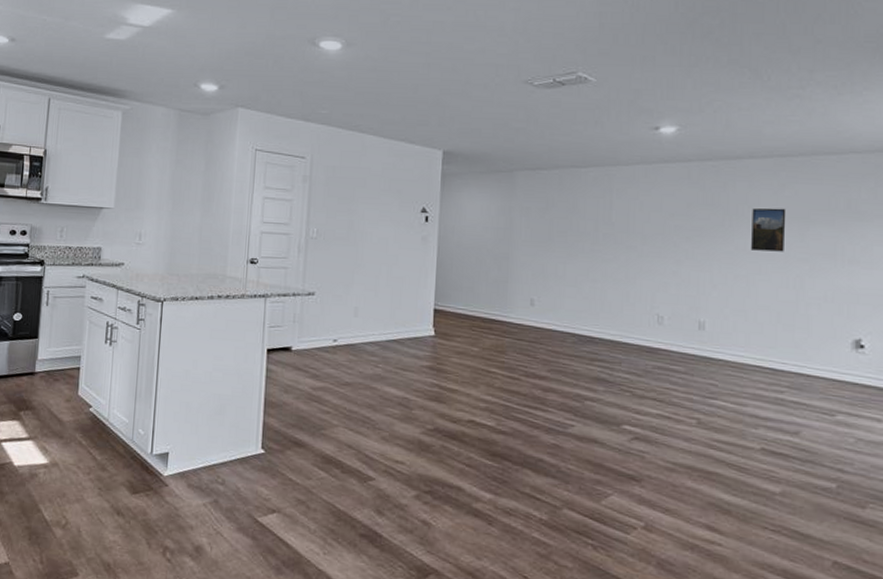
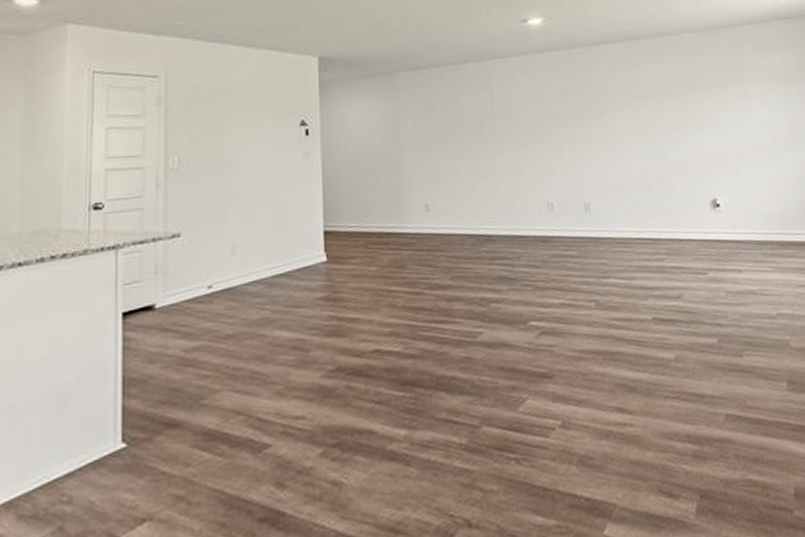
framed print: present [751,208,786,252] -> none [615,87,646,129]

